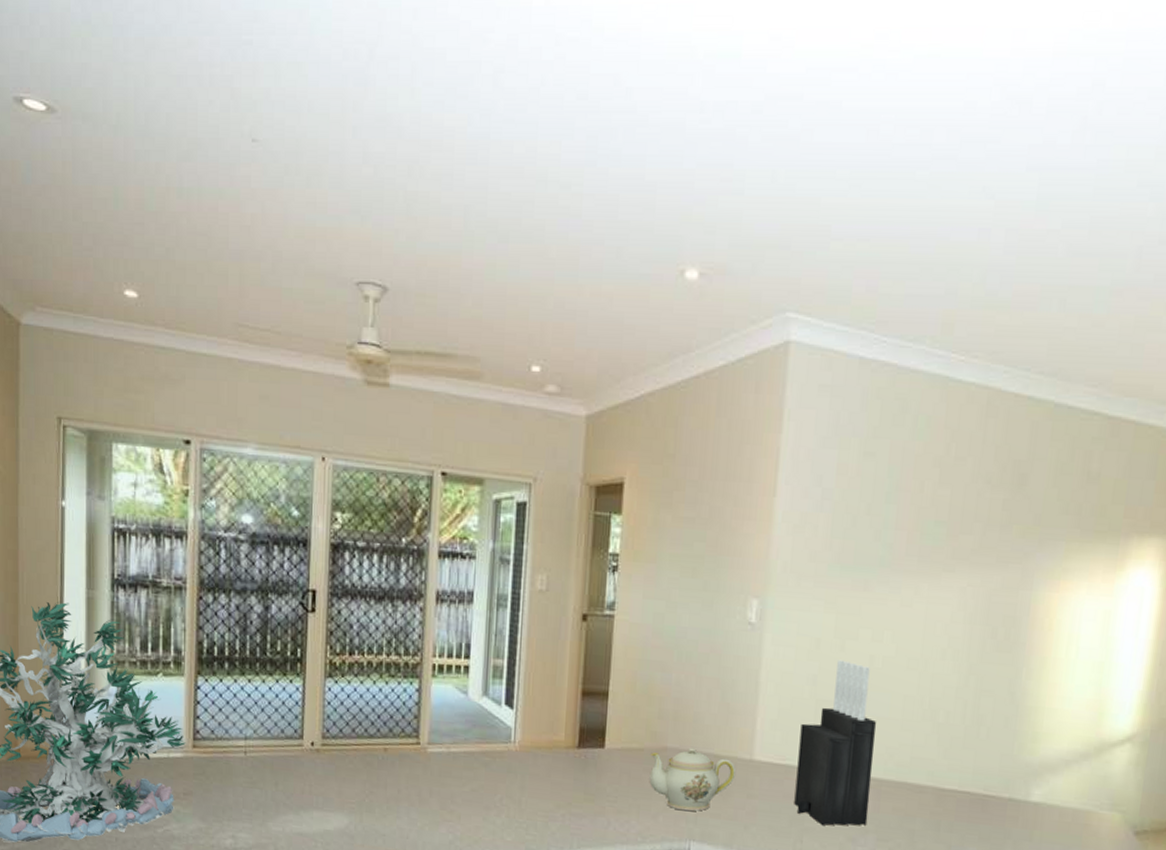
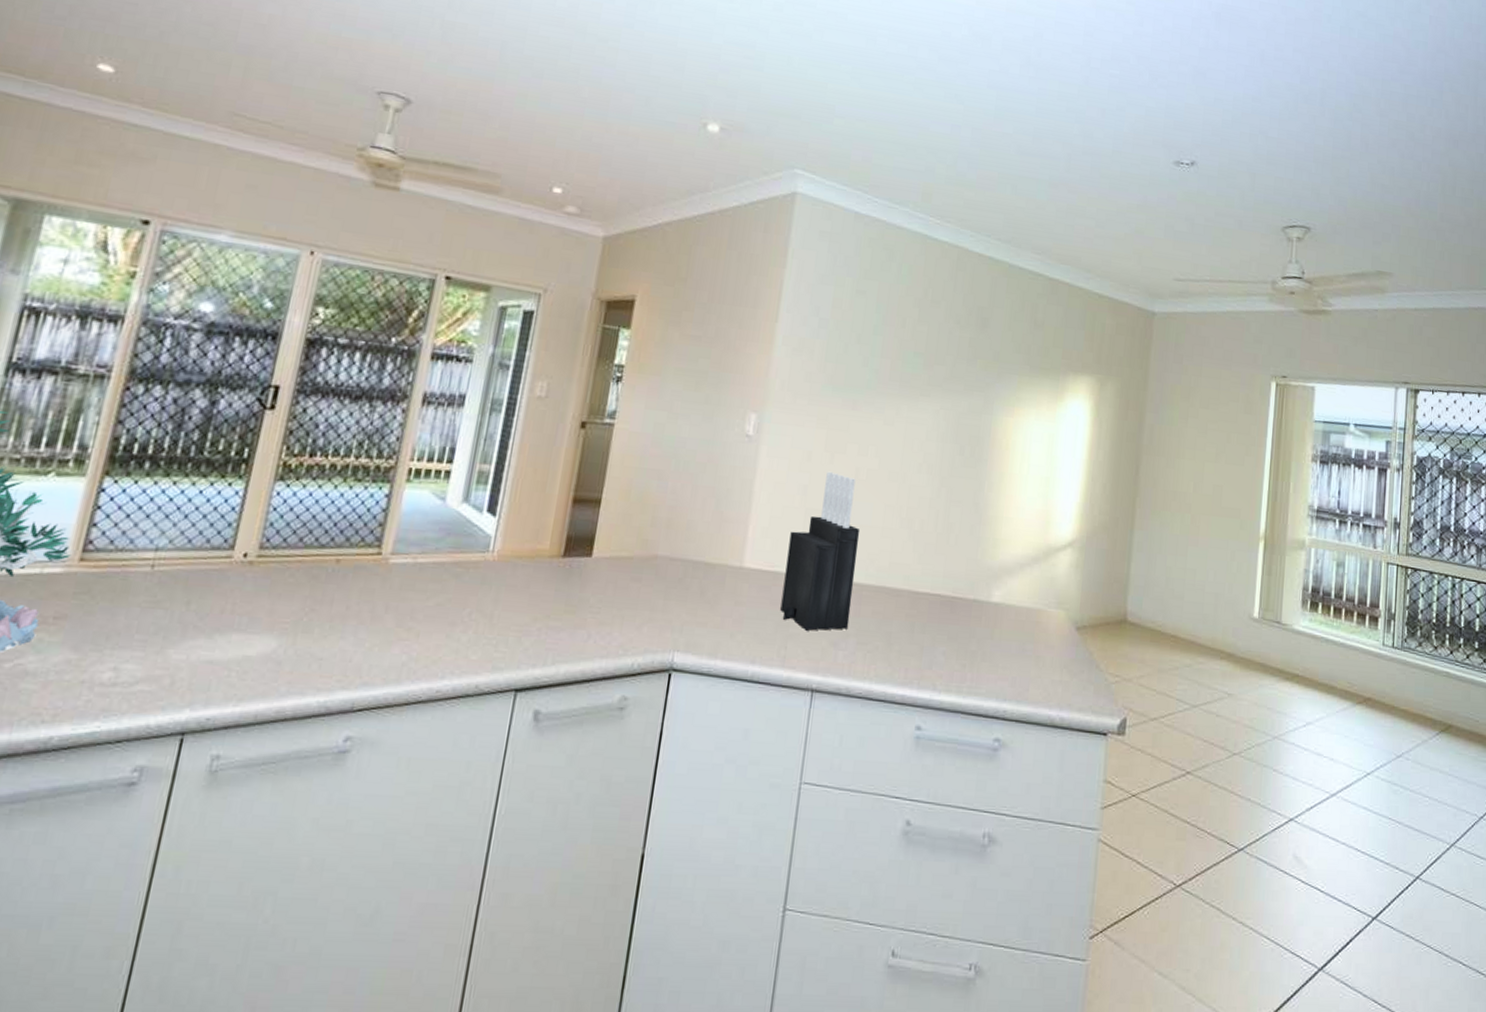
teapot: present [649,748,736,812] -> none [636,555,726,621]

